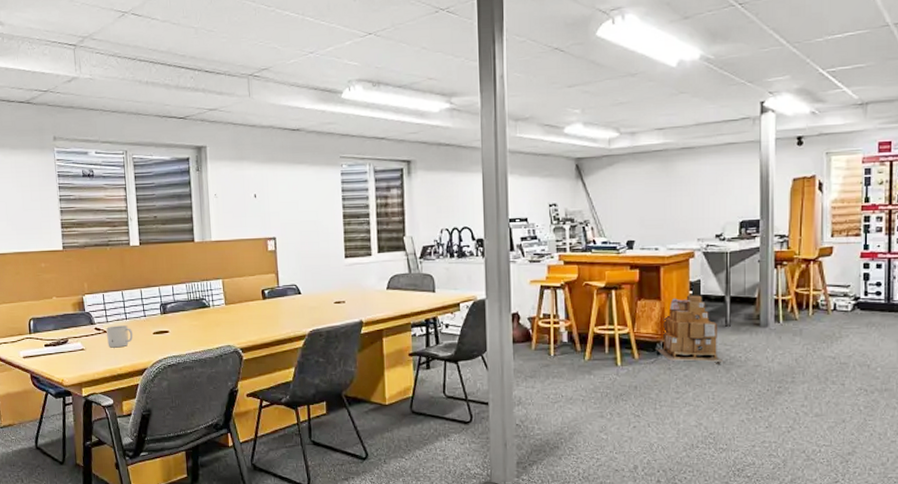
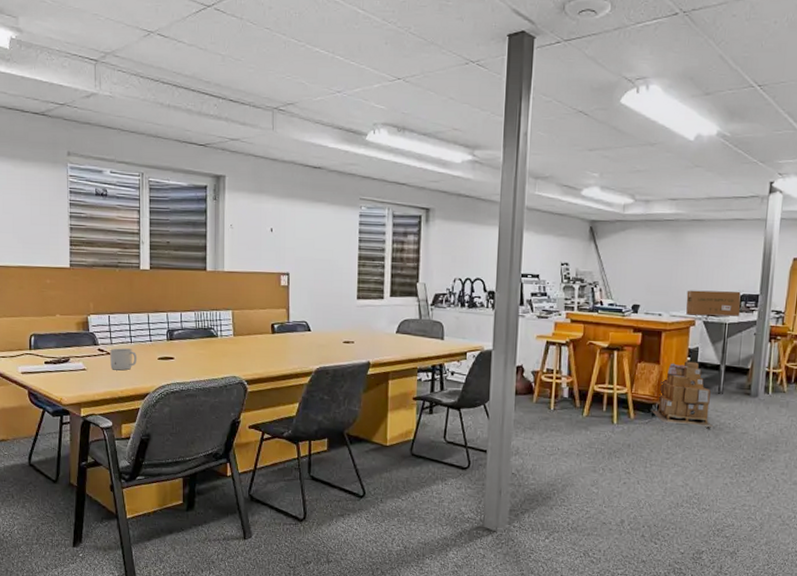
box: none [683,218,741,247] -> present [686,290,741,317]

